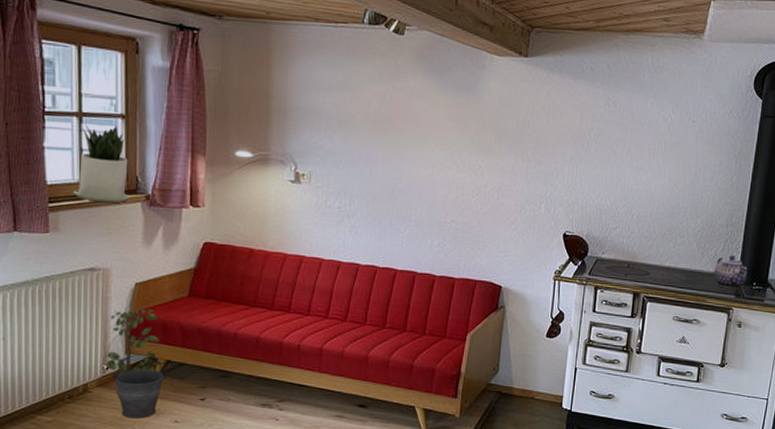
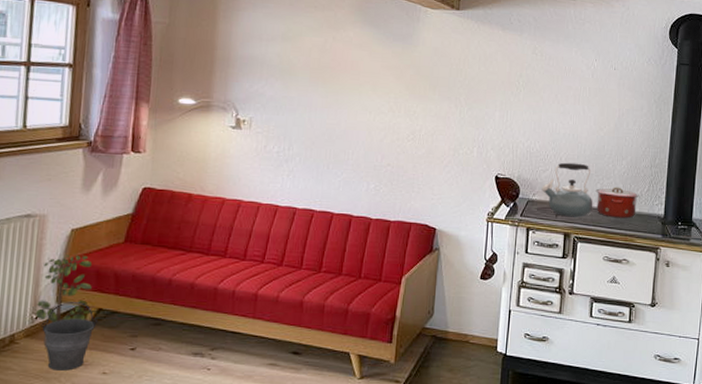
planter: present [73,124,130,203] -> none [15,73,73,150]
kettle: none [611,220,665,277] -> present [541,162,593,218]
casserole: none [667,245,715,278] -> present [595,187,640,219]
teapot: present [714,254,748,289] -> none [641,195,672,229]

